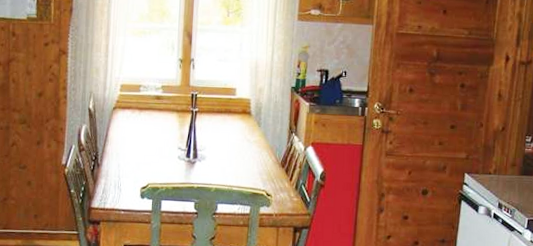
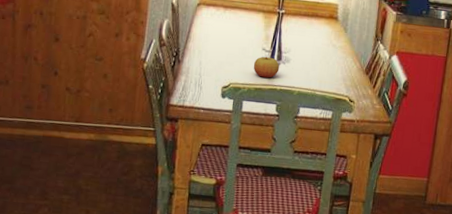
apple: none [170,155,196,176] -> present [253,56,280,78]

